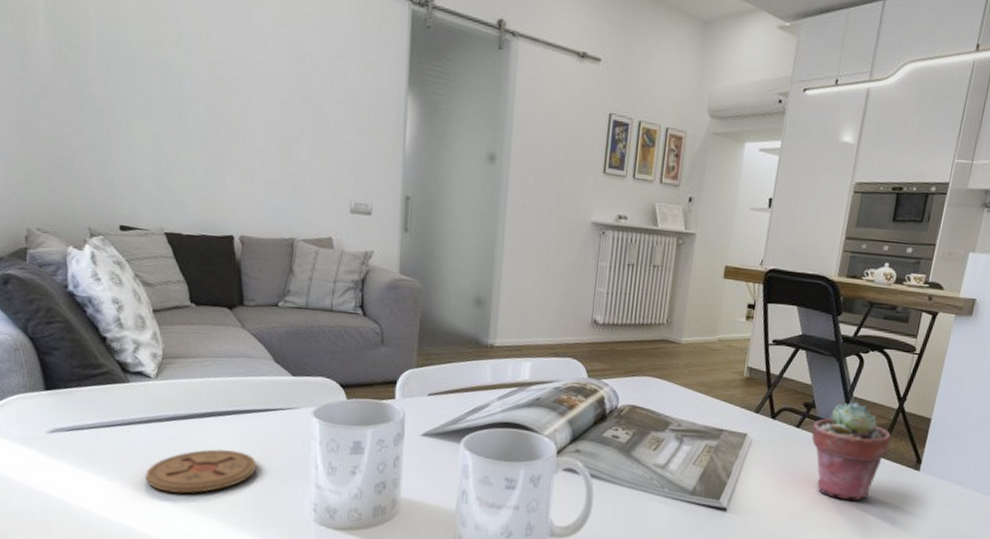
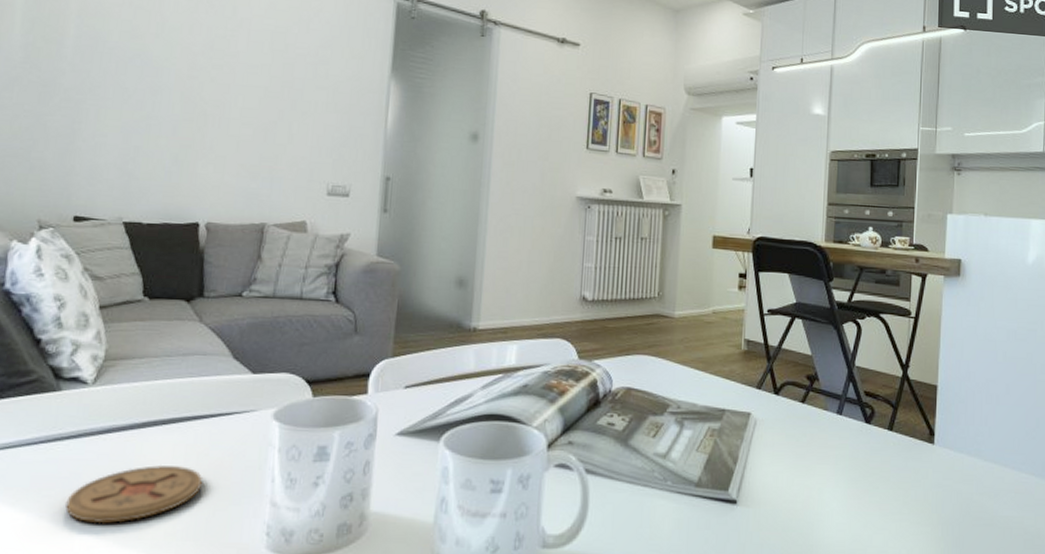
potted succulent: present [811,402,892,501] -> none [817,371,900,482]

